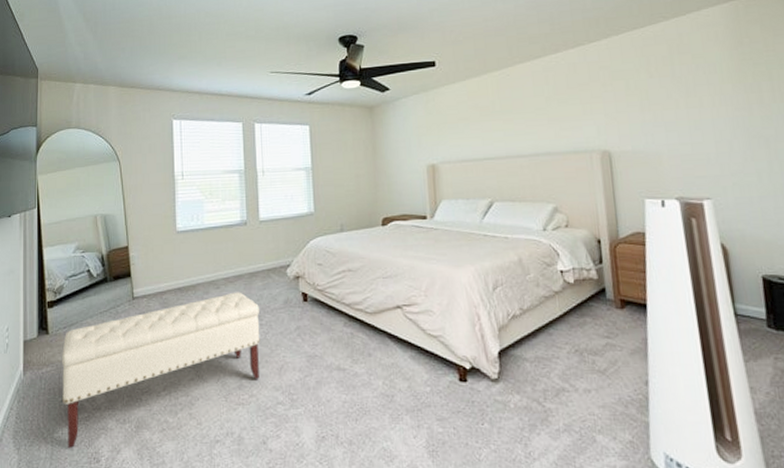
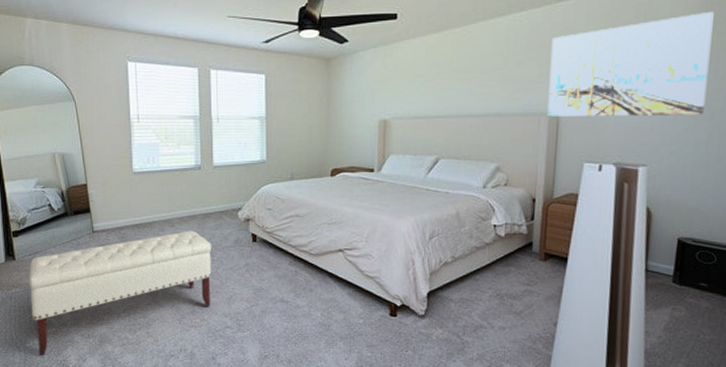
wall art: none [590,43,759,153] -> present [547,11,714,116]

